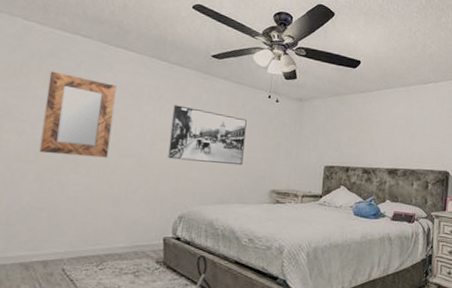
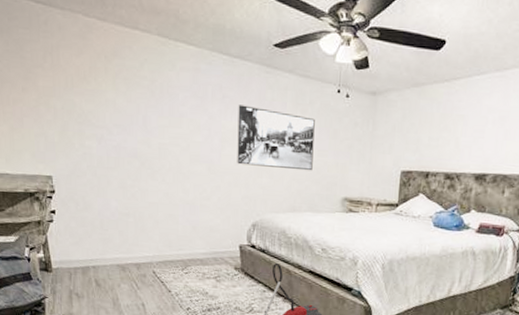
home mirror: present [39,71,117,158] -> none [117,72,181,164]

